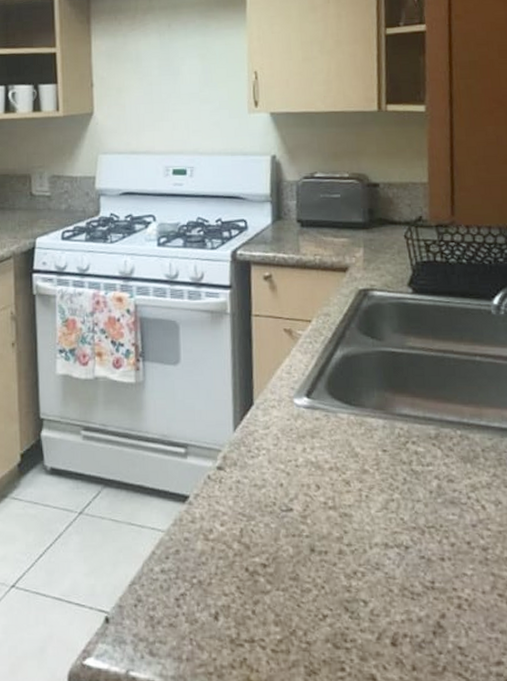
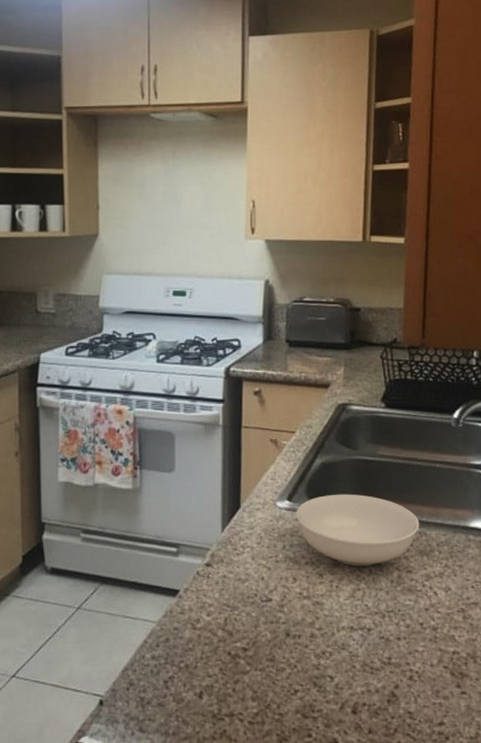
bowl: none [316,390,460,474] -> present [296,494,420,567]

